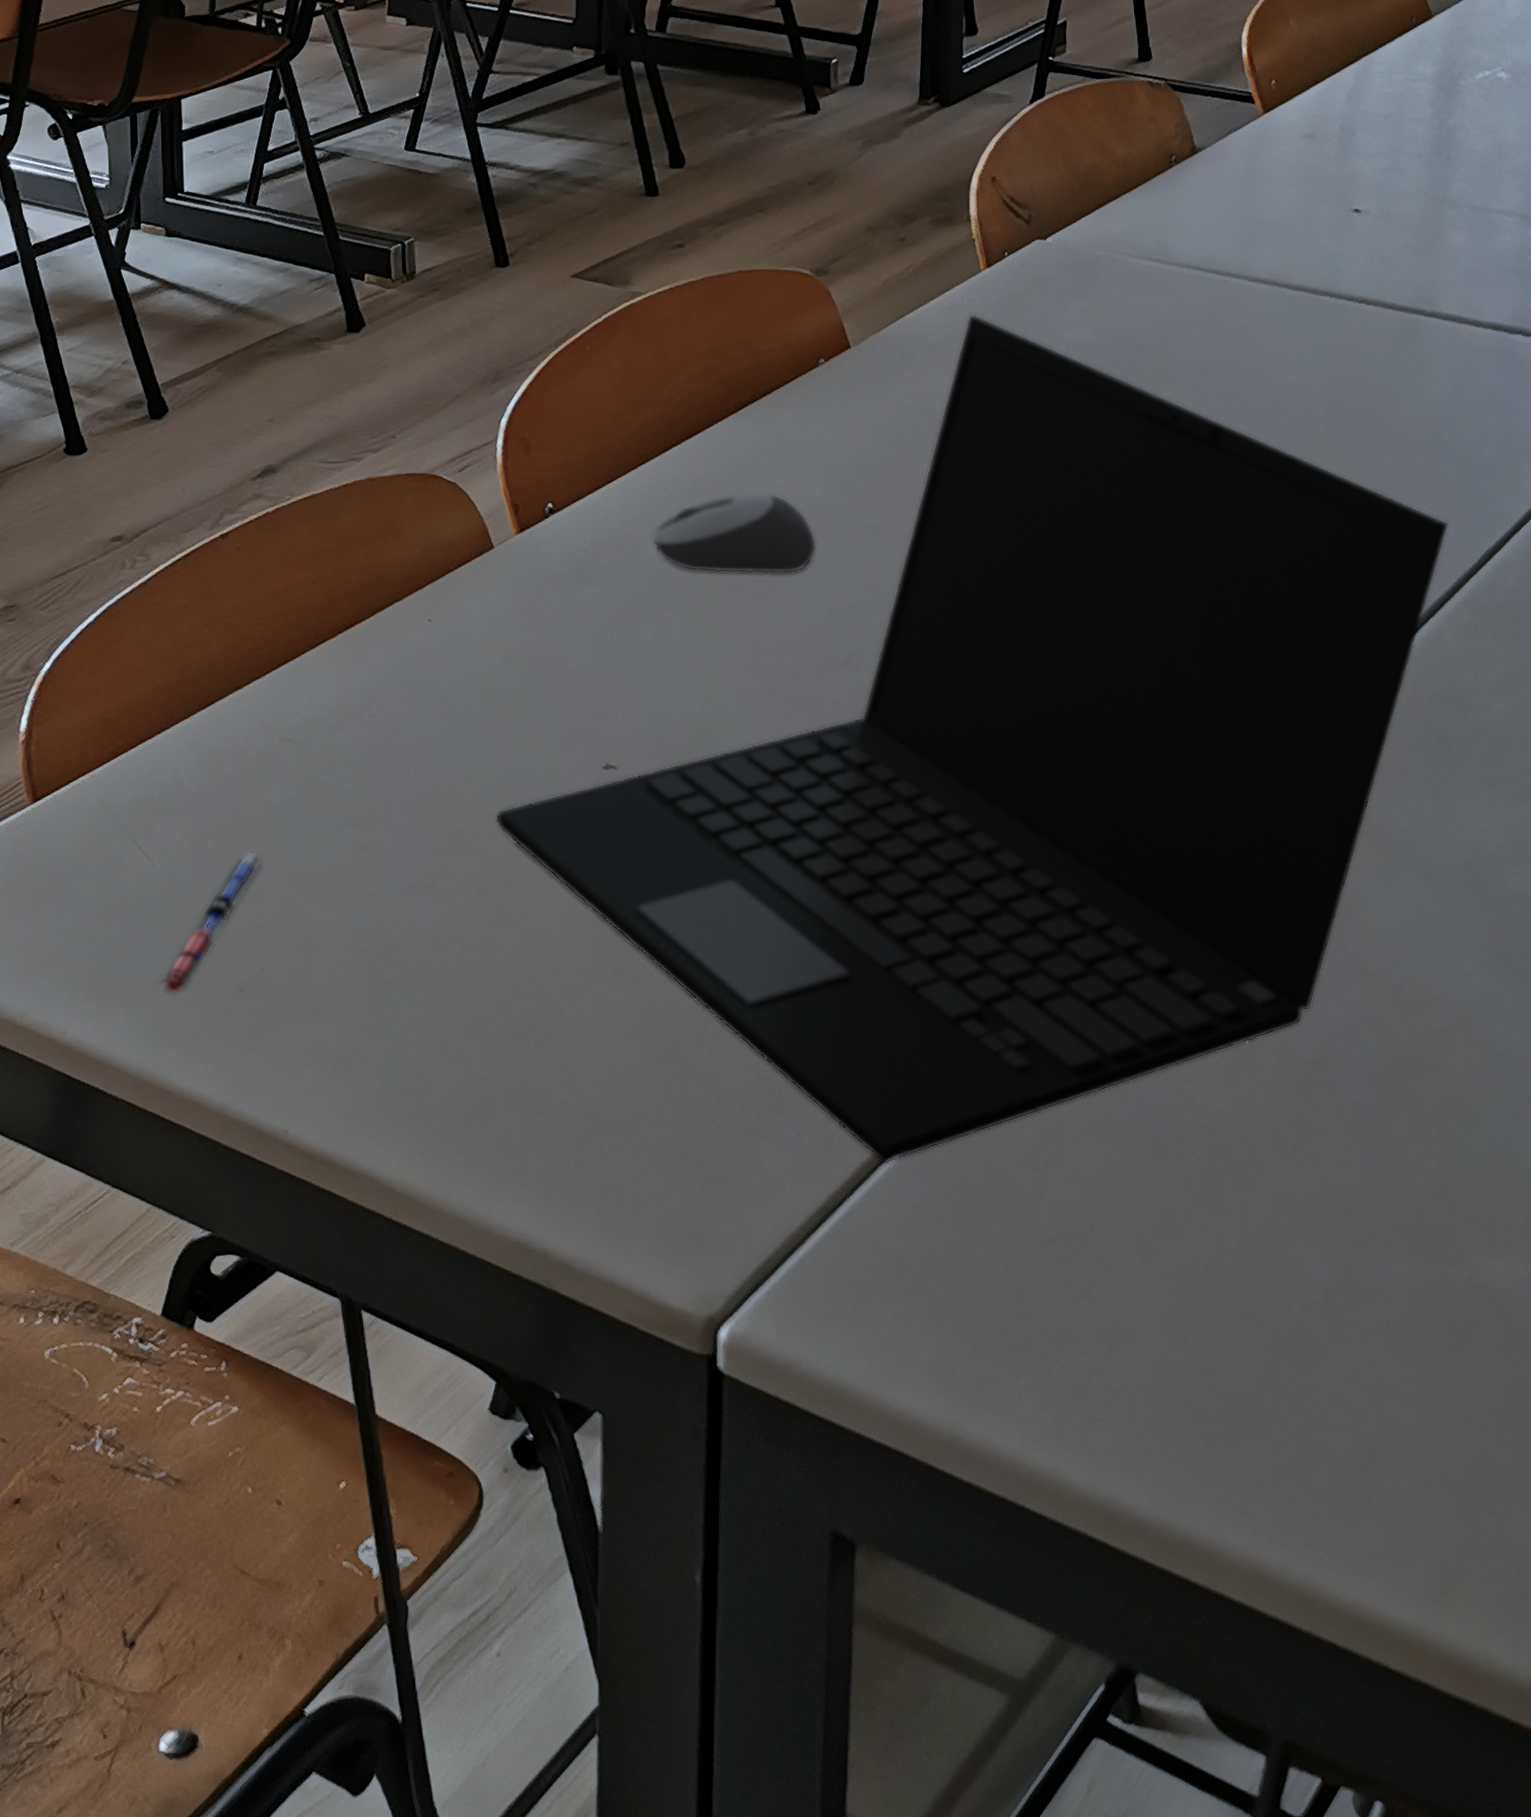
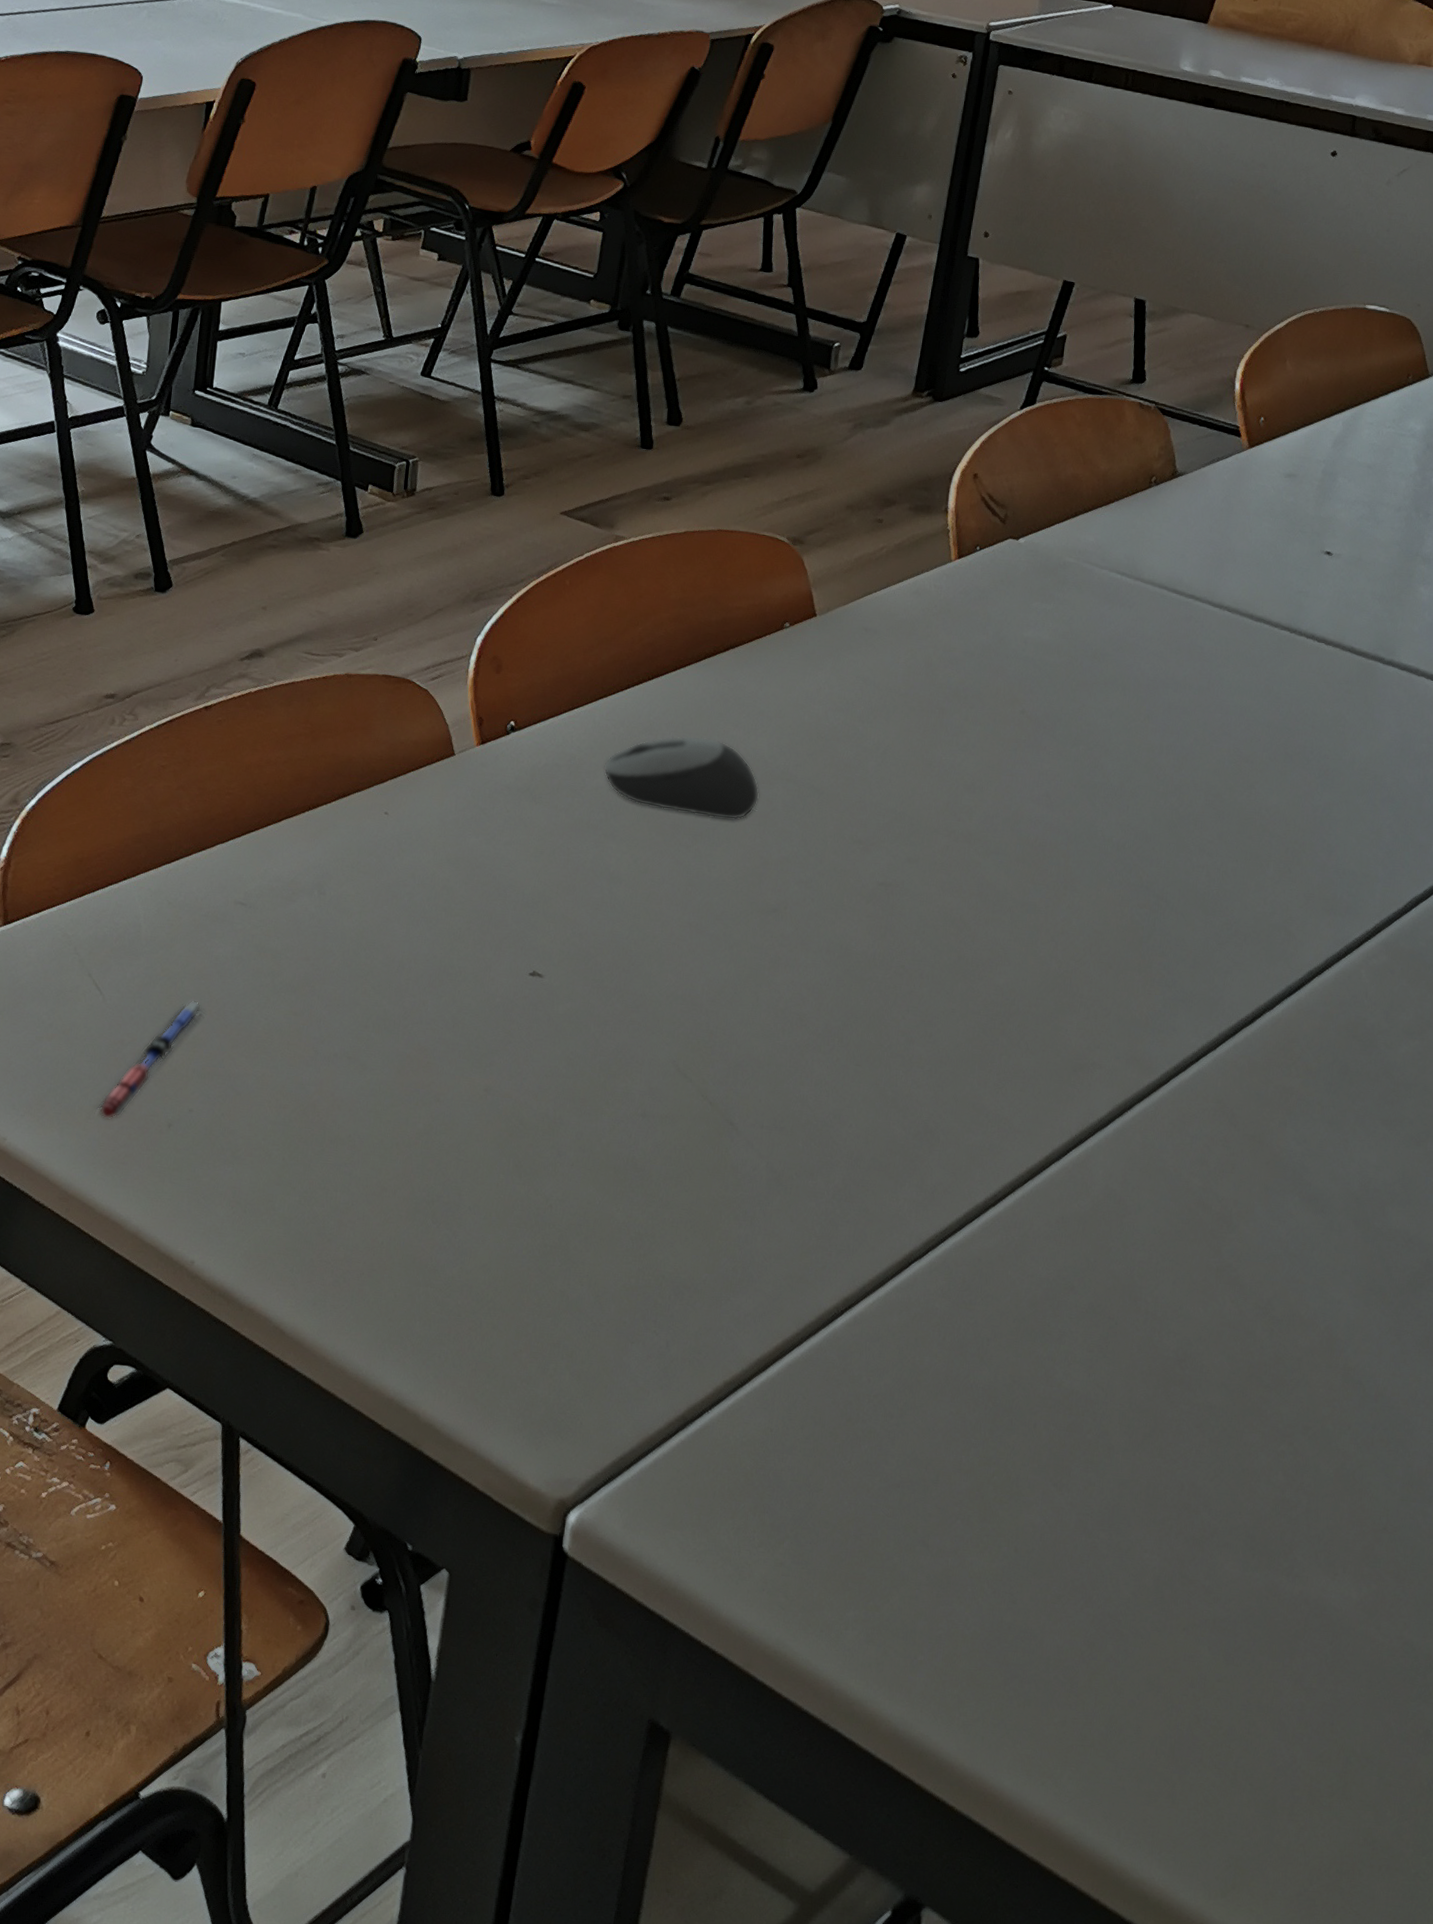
laptop: present [495,314,1449,1165] -> none [423,600,1380,1387]

